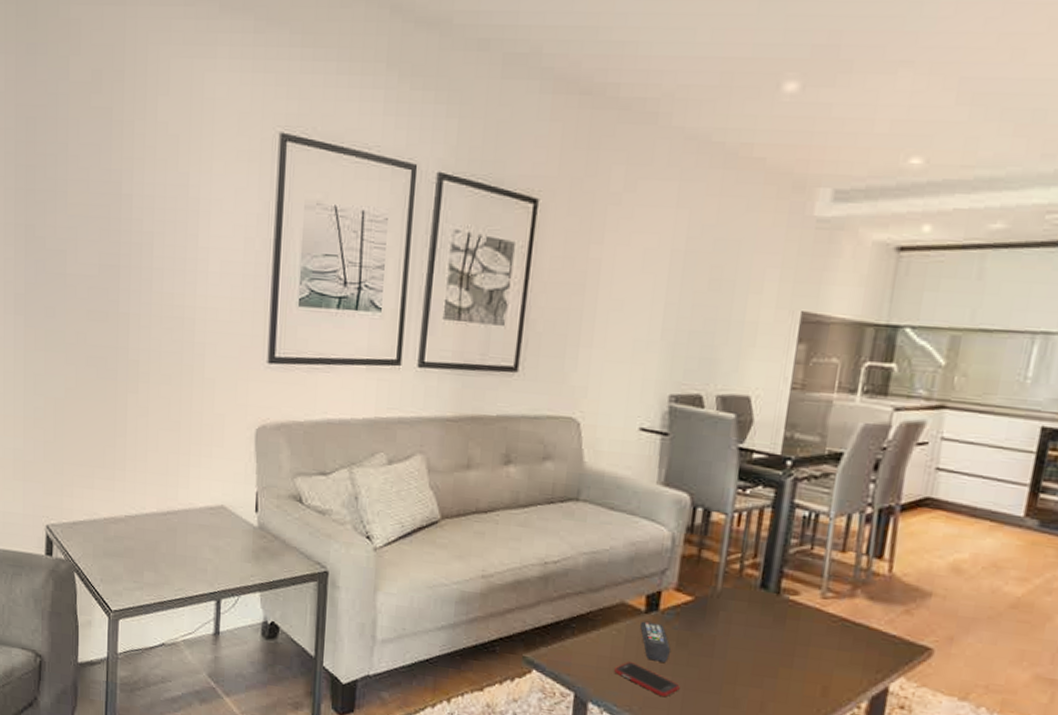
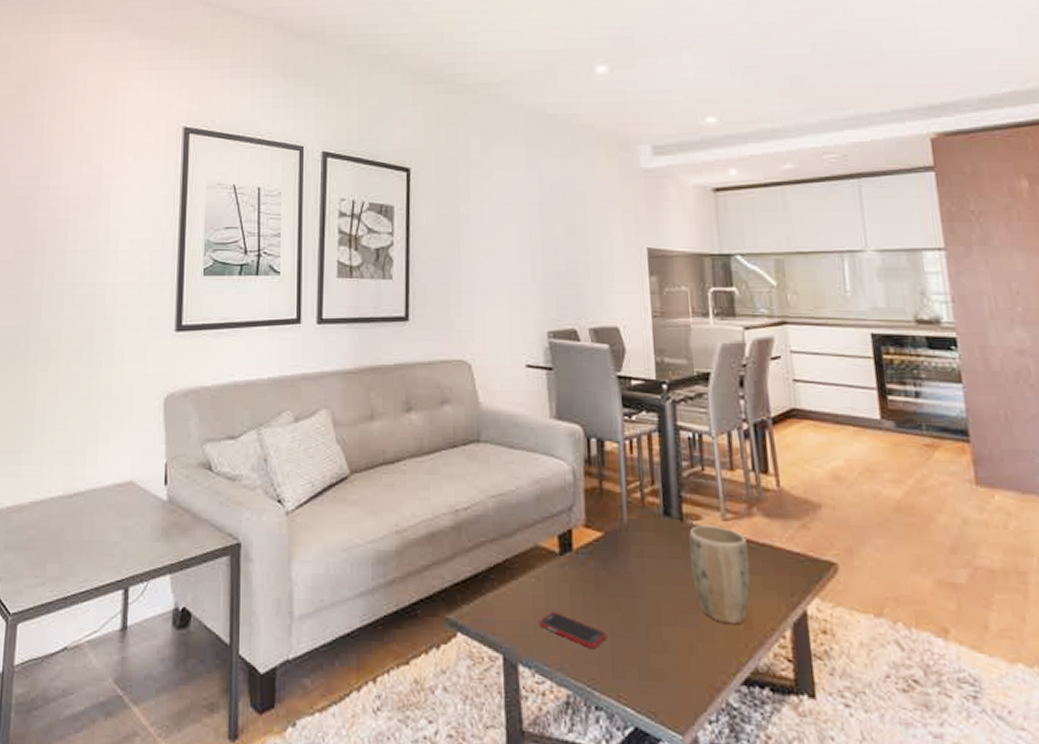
remote control: present [640,621,670,663] -> none [557,564,591,608]
plant pot: none [777,600,843,692] -> present [689,525,751,625]

